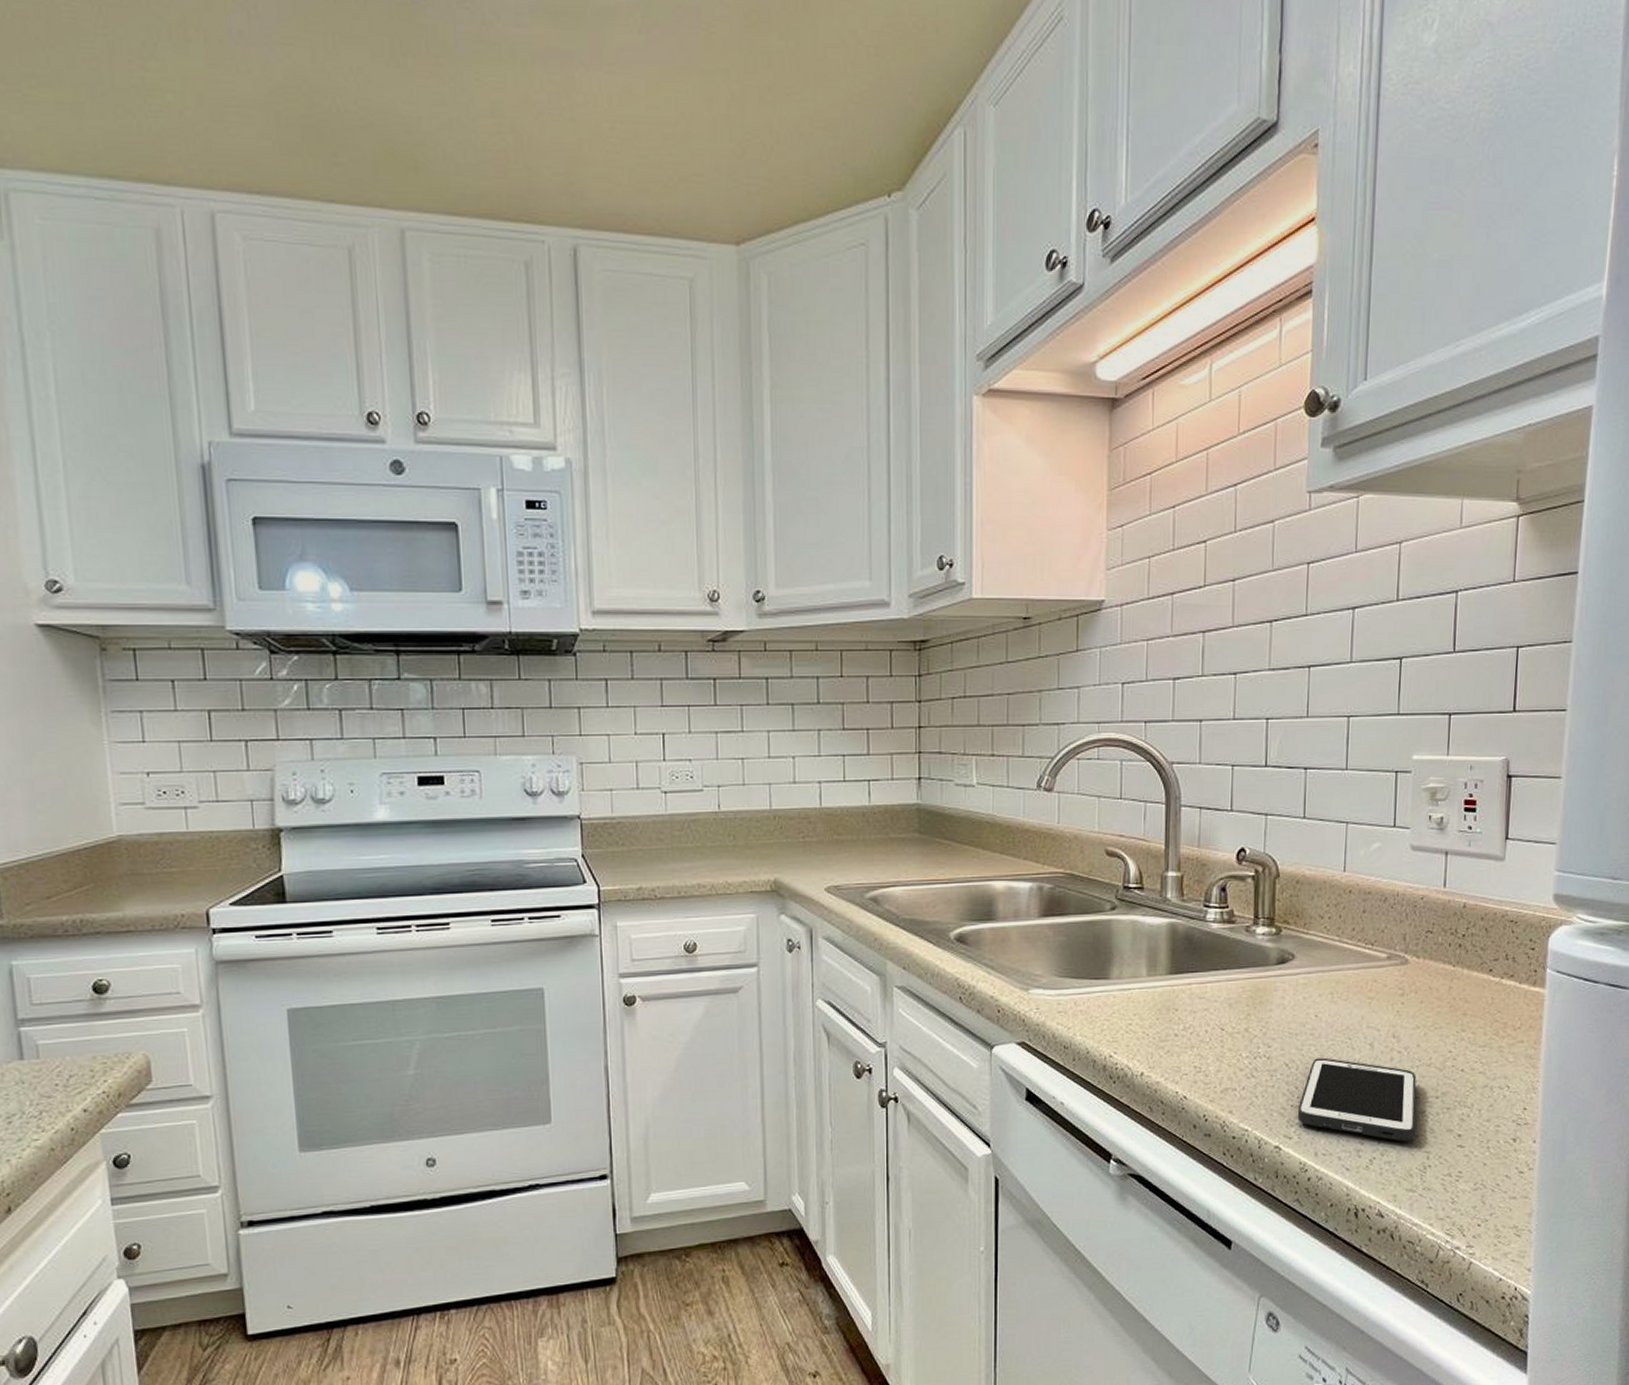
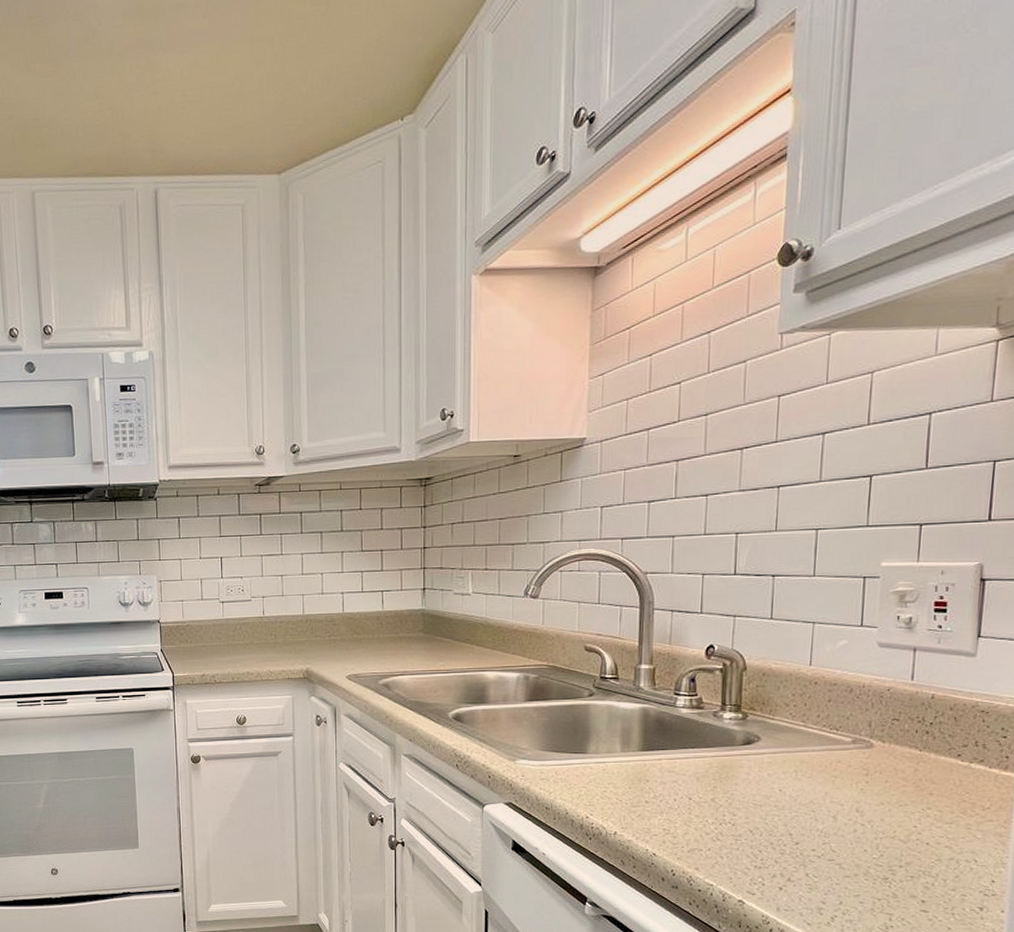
cell phone: present [1297,1057,1417,1142] -> none [760,826,880,904]

